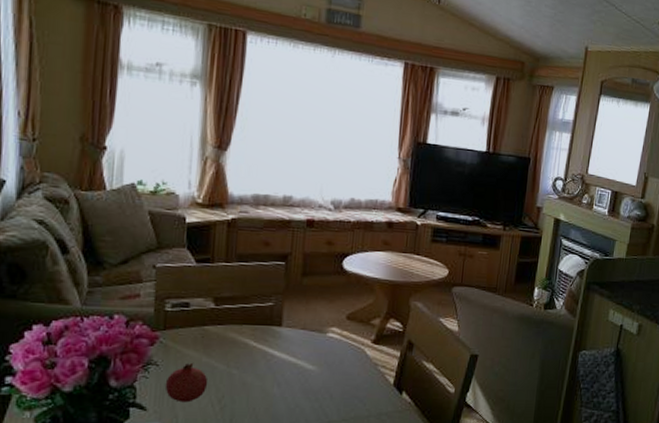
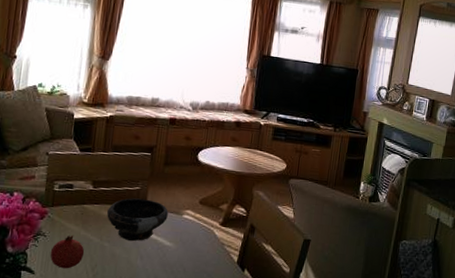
bowl: none [234,316,309,367] -> present [107,198,168,242]

